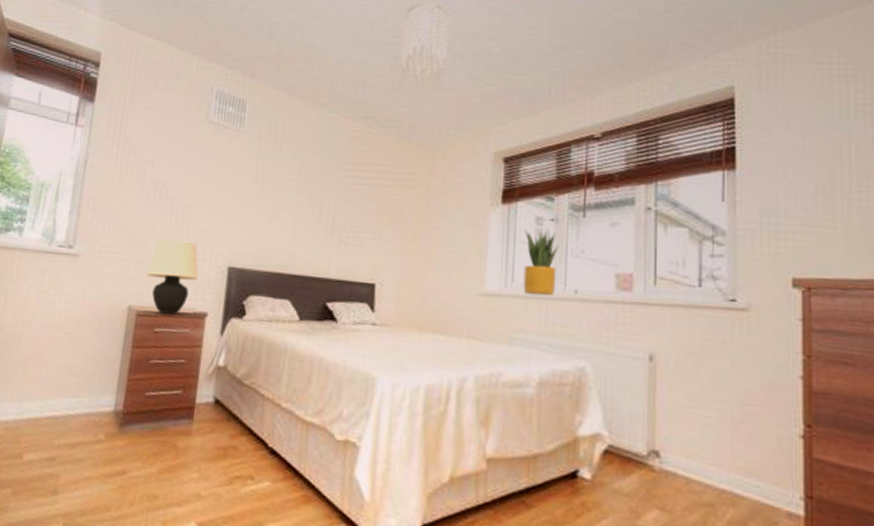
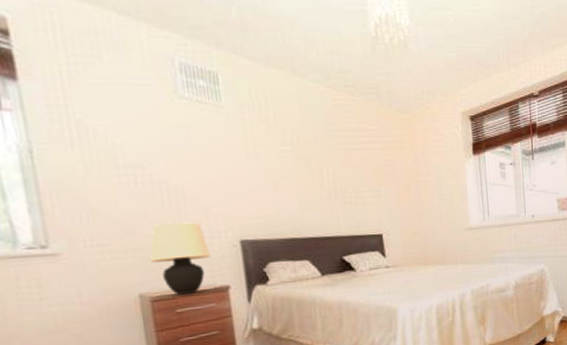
planter: present [523,230,559,297] -> none [492,172,519,224]

